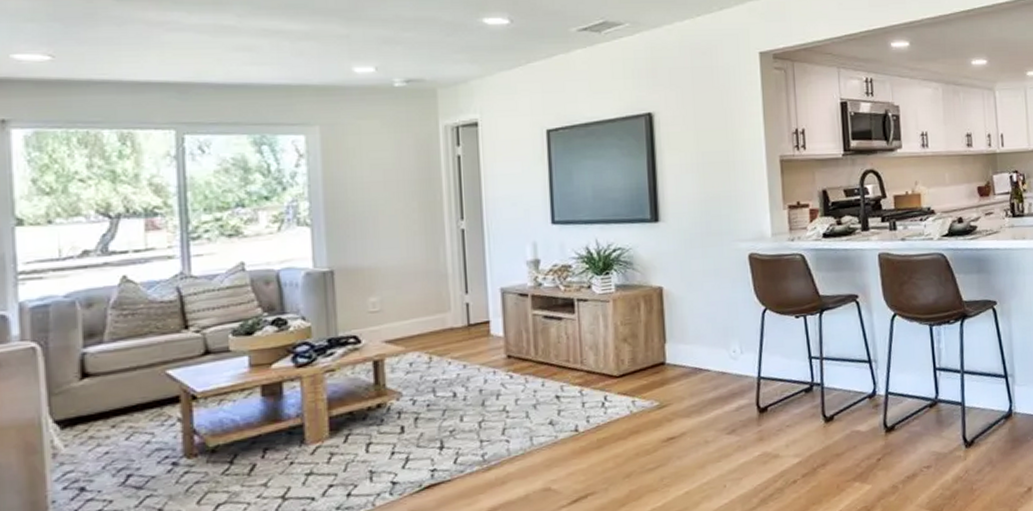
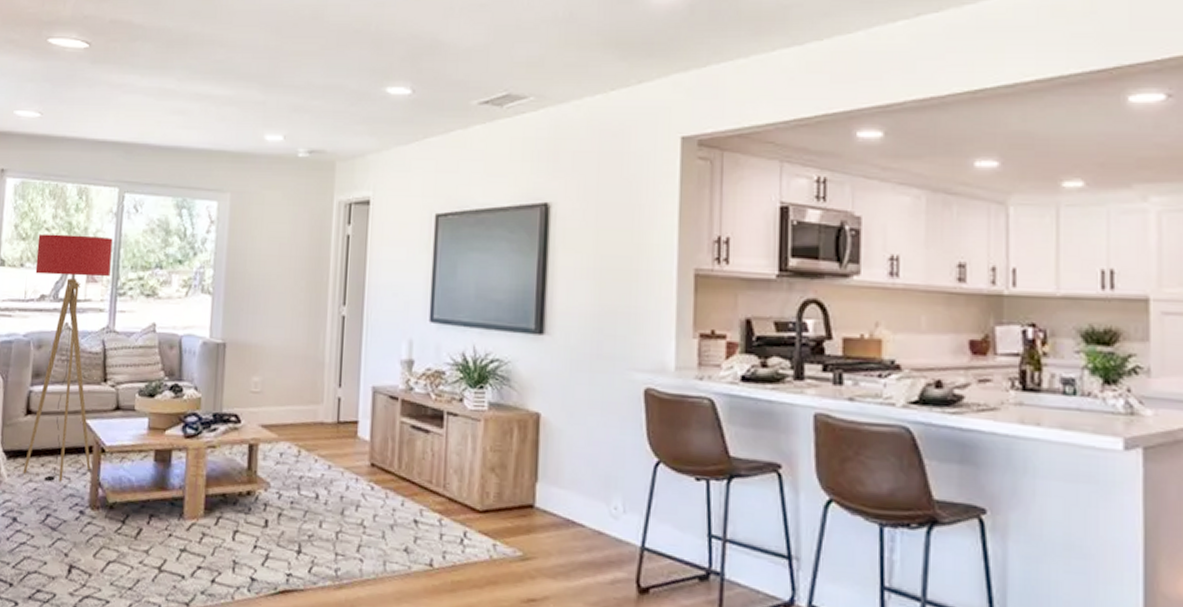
floor lamp: none [69,182,181,442] -> present [23,233,113,482]

